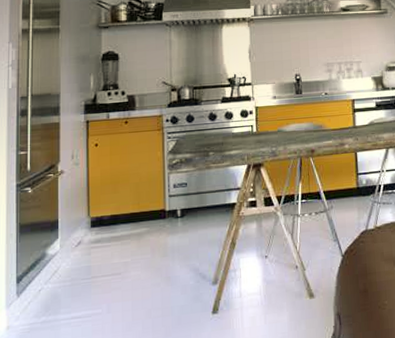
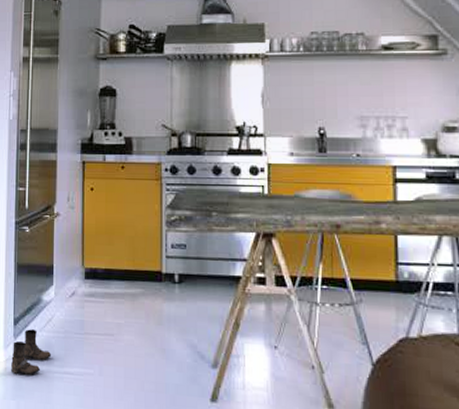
boots: none [14,283,58,330] -> present [11,329,52,375]

